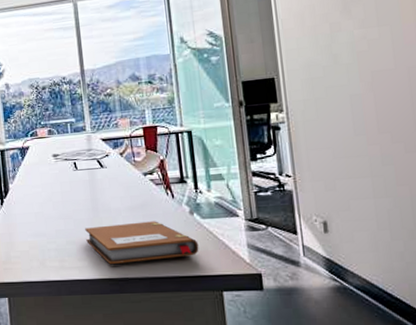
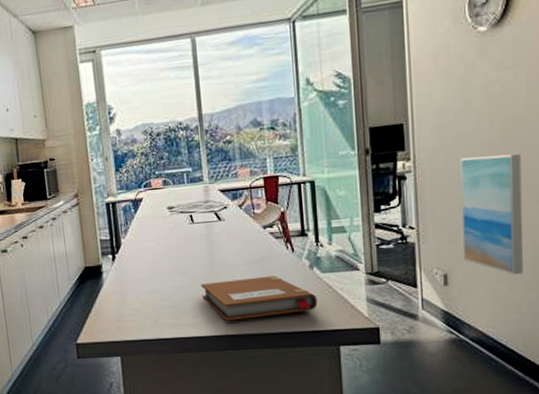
wall art: none [332,105,404,223] -> present [460,153,523,275]

